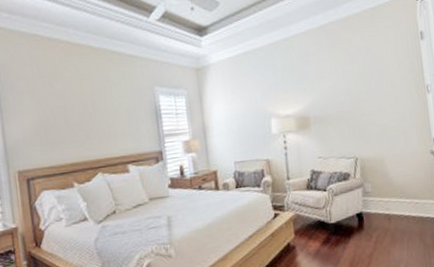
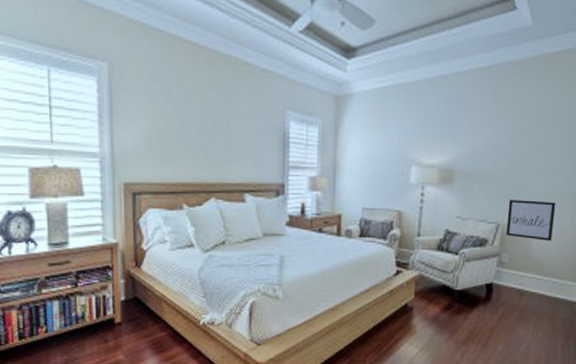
wall art: none [361,132,406,168] -> present [506,200,556,241]

